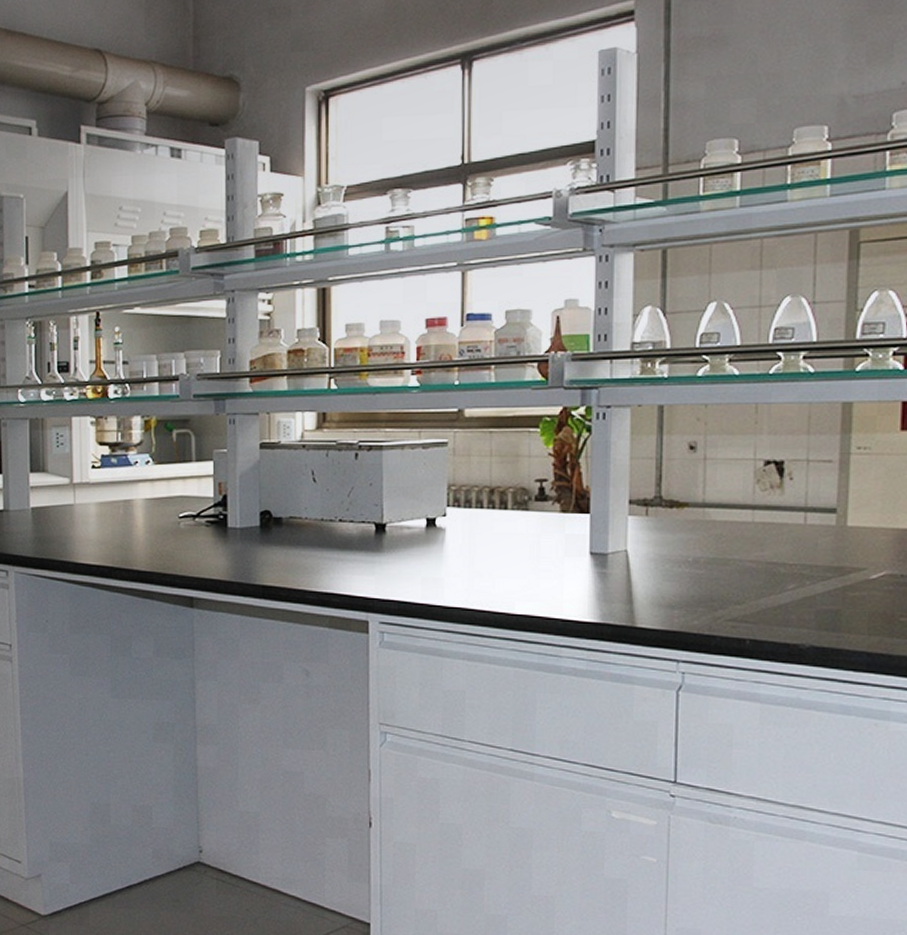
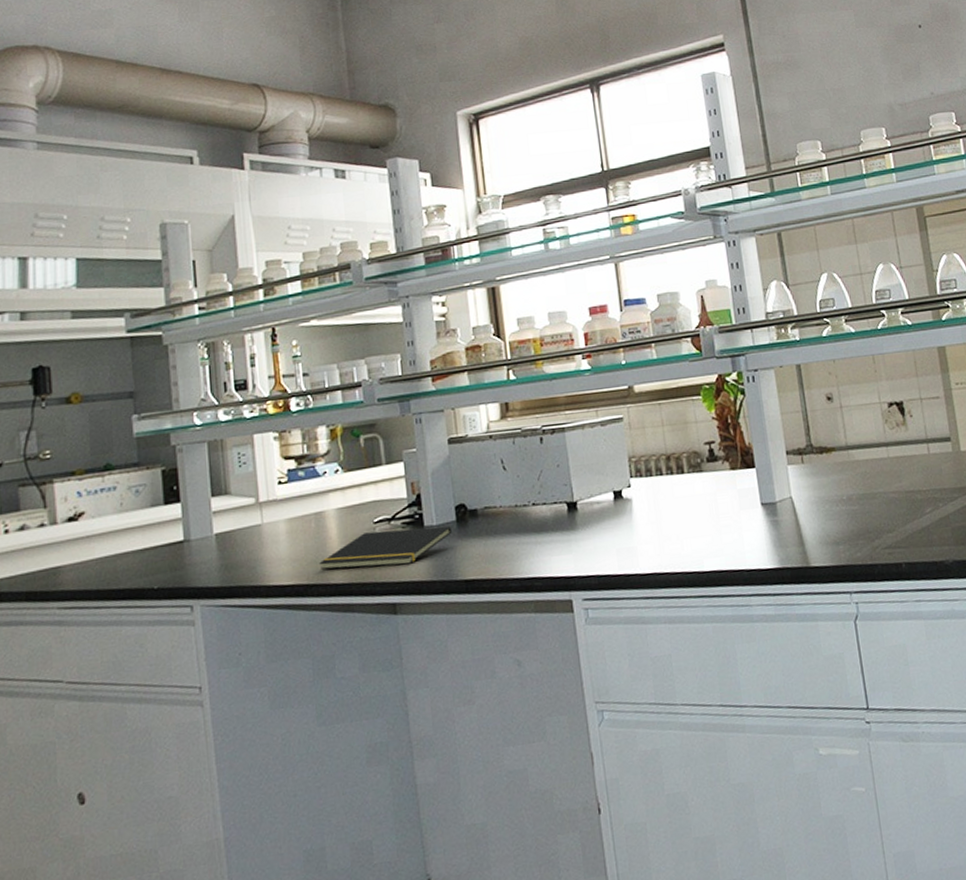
notepad: none [124,526,254,562] -> present [319,526,452,570]

